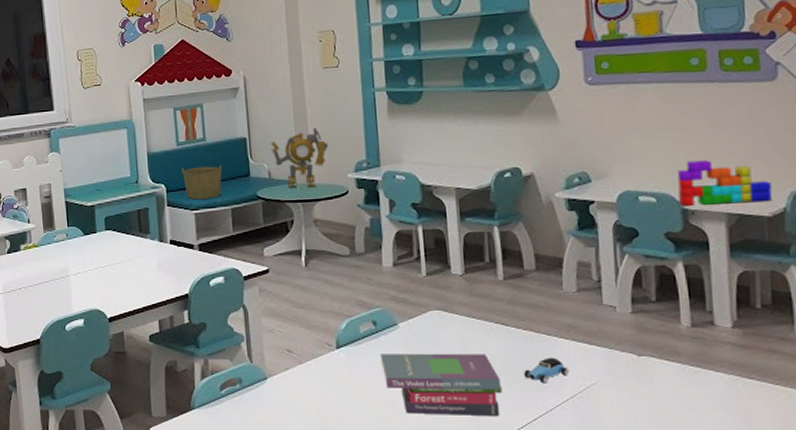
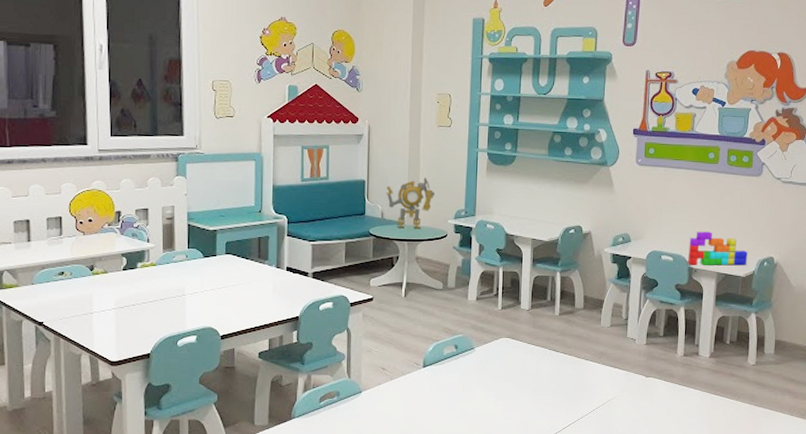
basket: present [182,165,222,200] -> none [304,202,340,233]
books: present [380,353,503,417] -> none [458,372,548,424]
toy car: present [524,357,569,384] -> none [565,377,598,398]

